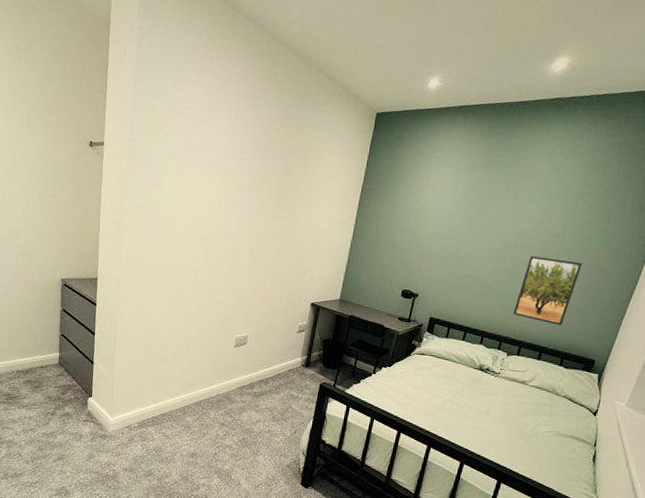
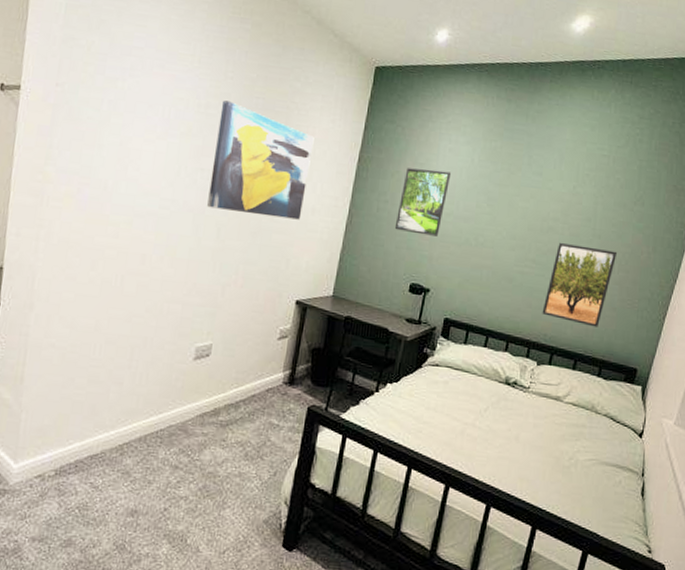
wall art: none [243,147,326,240] -> present [207,100,314,220]
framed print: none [390,196,439,252] -> present [394,168,452,237]

